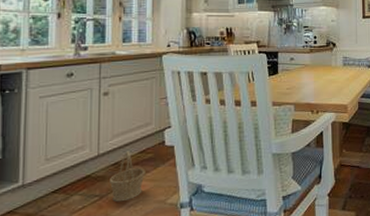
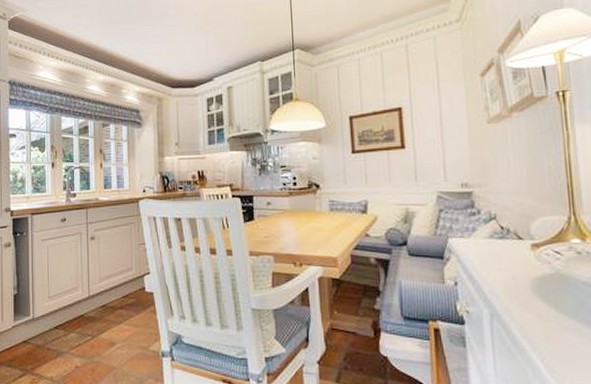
basket: present [108,151,146,202] -> none [98,294,129,344]

